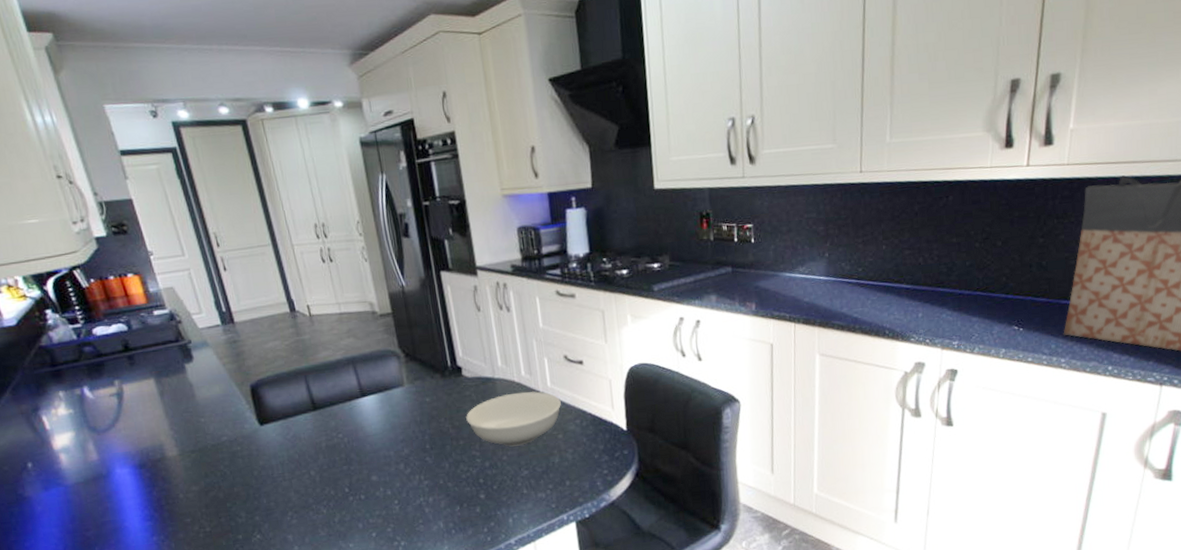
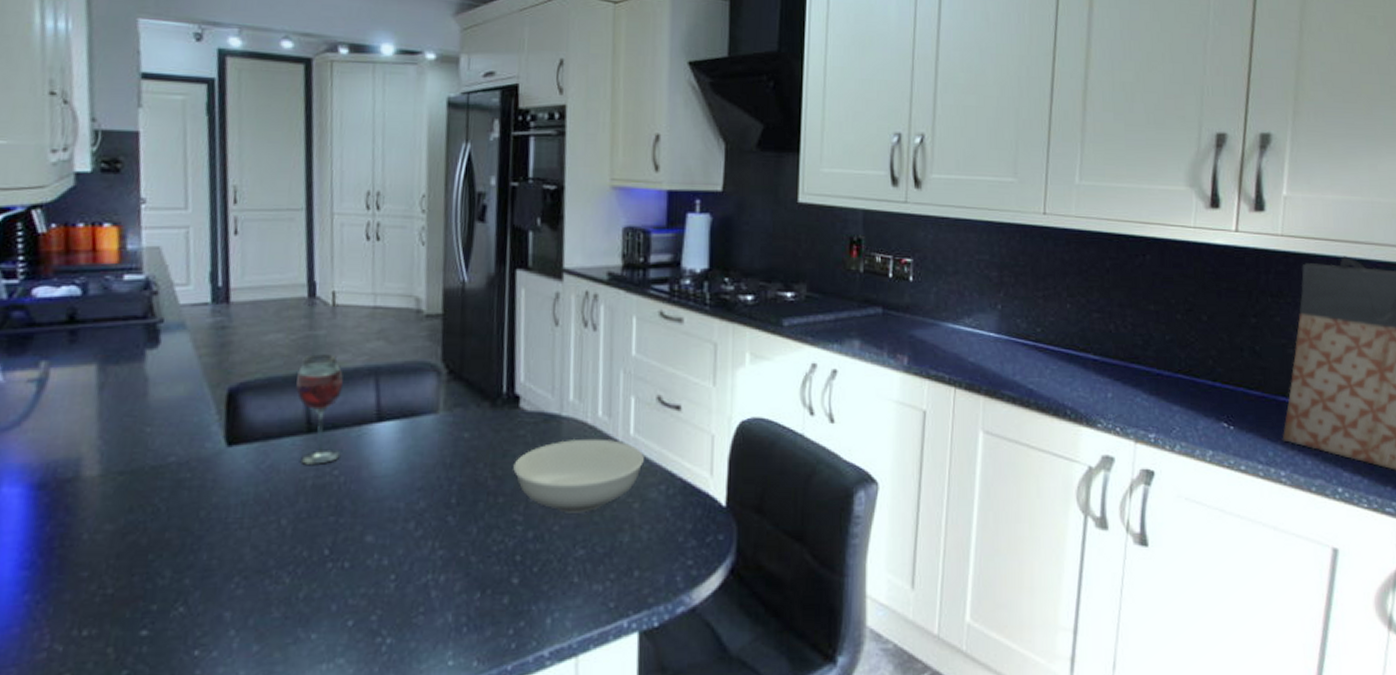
wineglass: none [296,352,341,432] -> present [295,354,344,464]

